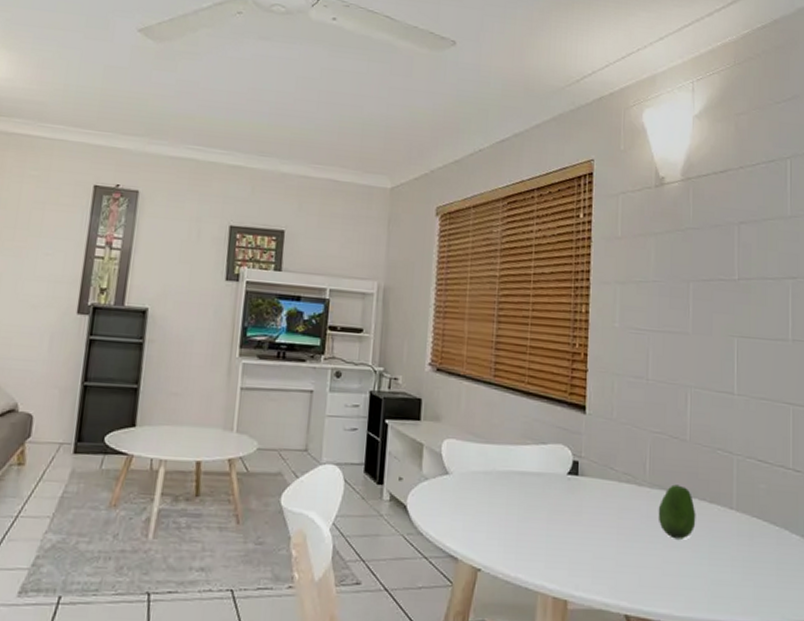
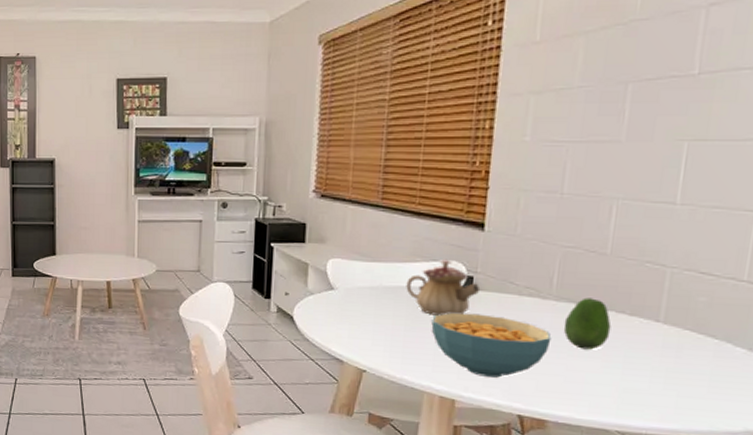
teapot: none [518,441,585,504] -> present [406,258,481,316]
cereal bowl: none [542,500,649,573] -> present [431,312,552,378]

